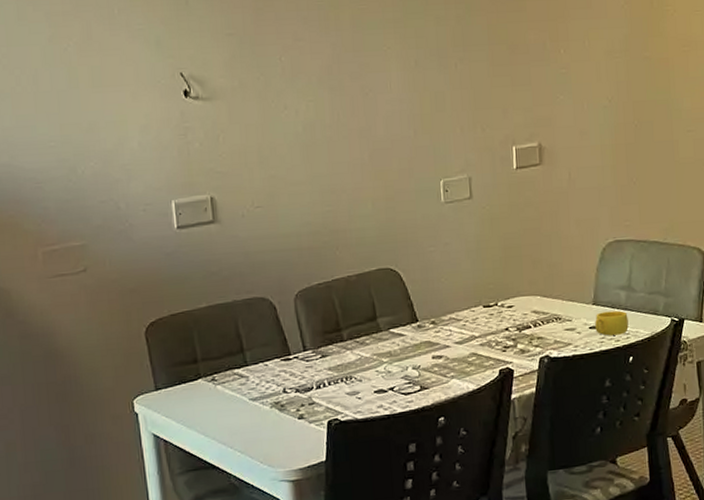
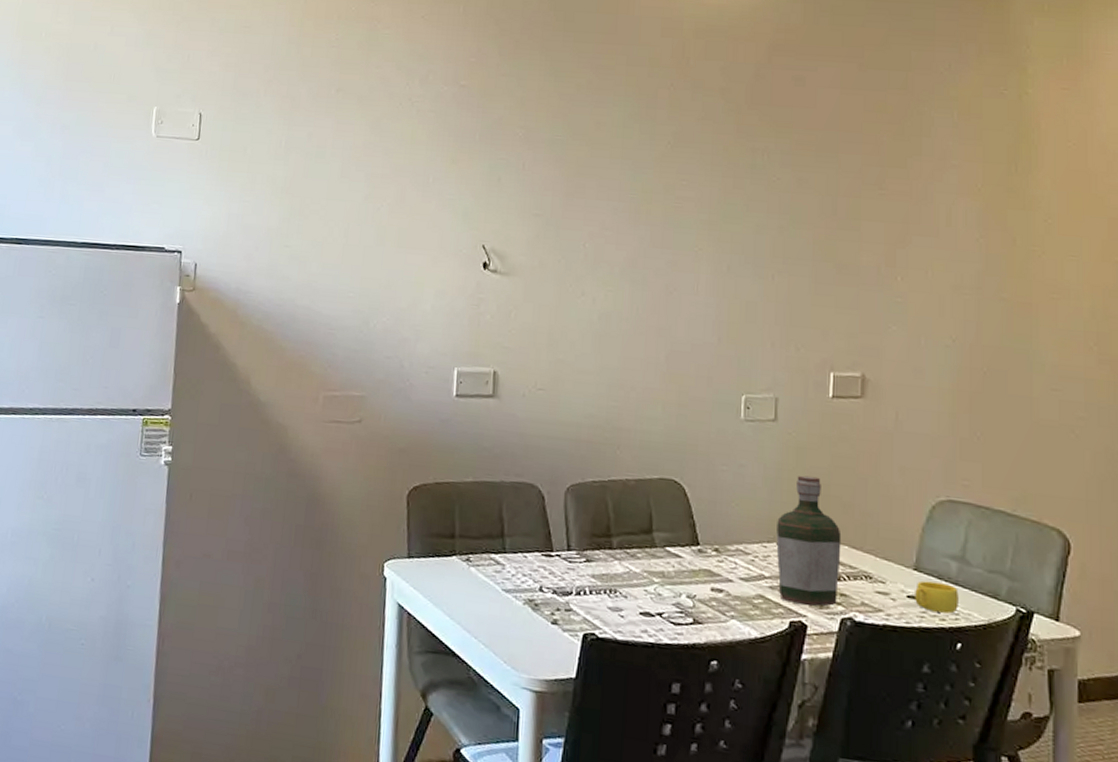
bottle: none [481,241,535,354] -> present [776,475,842,607]

